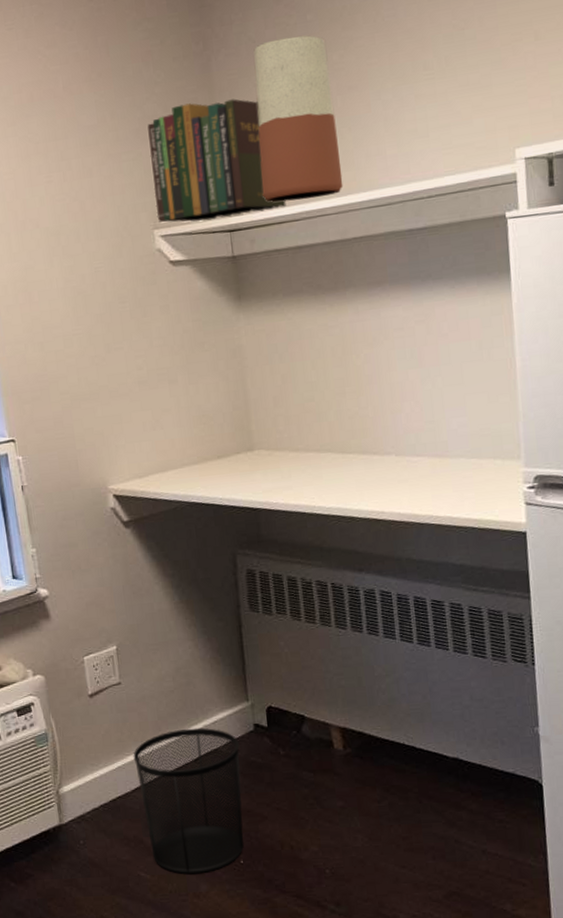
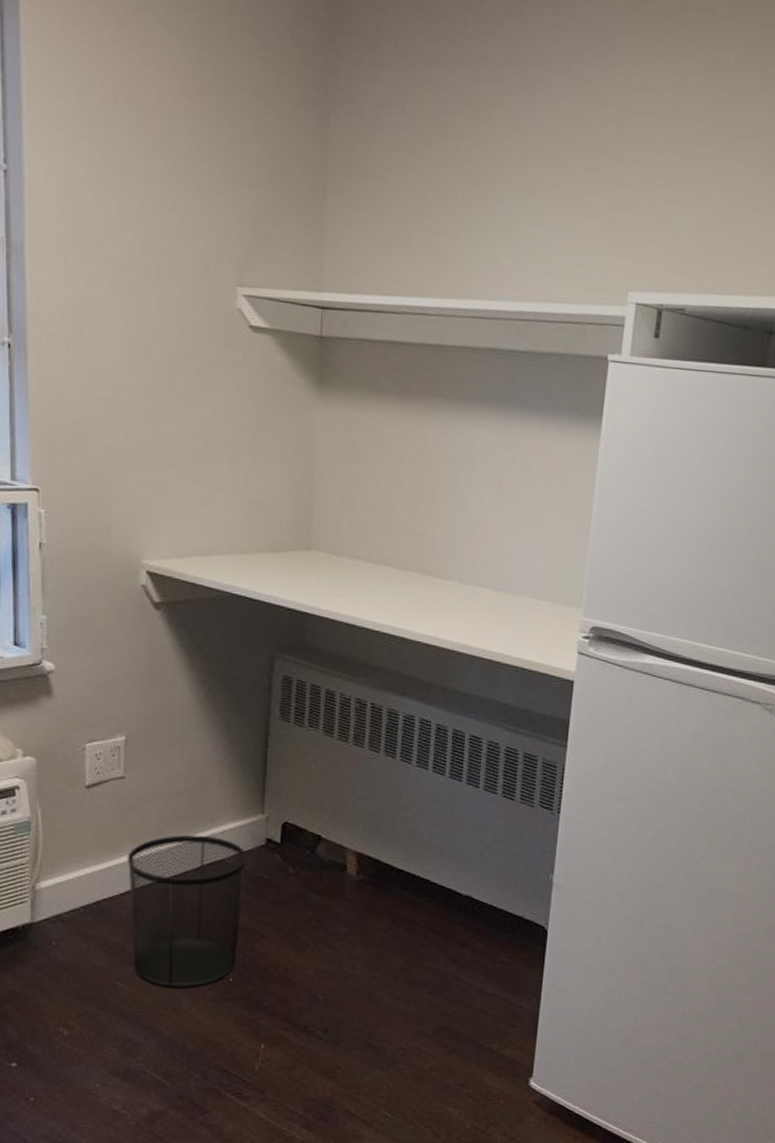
books: present [147,99,286,223] -> none [244,154,387,296]
vase: present [253,35,343,202] -> none [363,110,457,295]

